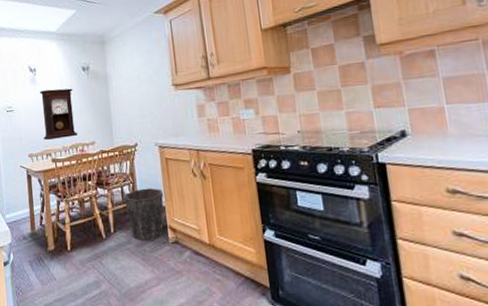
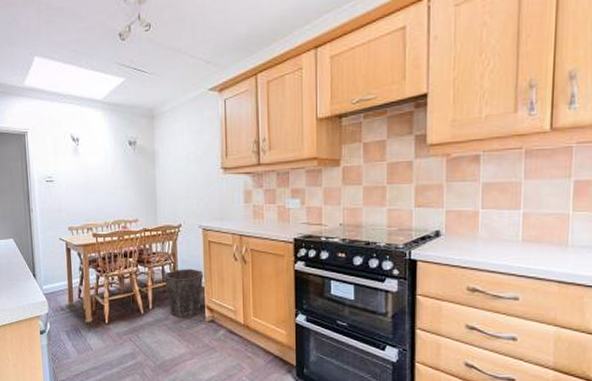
pendulum clock: present [40,88,78,141] -> none [82,162,120,215]

